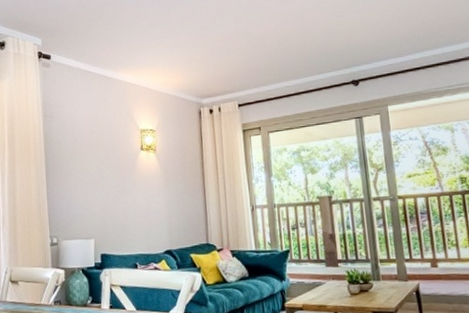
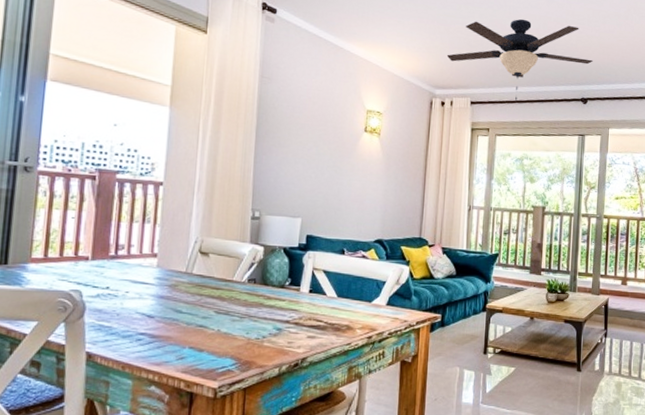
ceiling fan: none [208,12,358,95] -> present [446,19,593,101]

